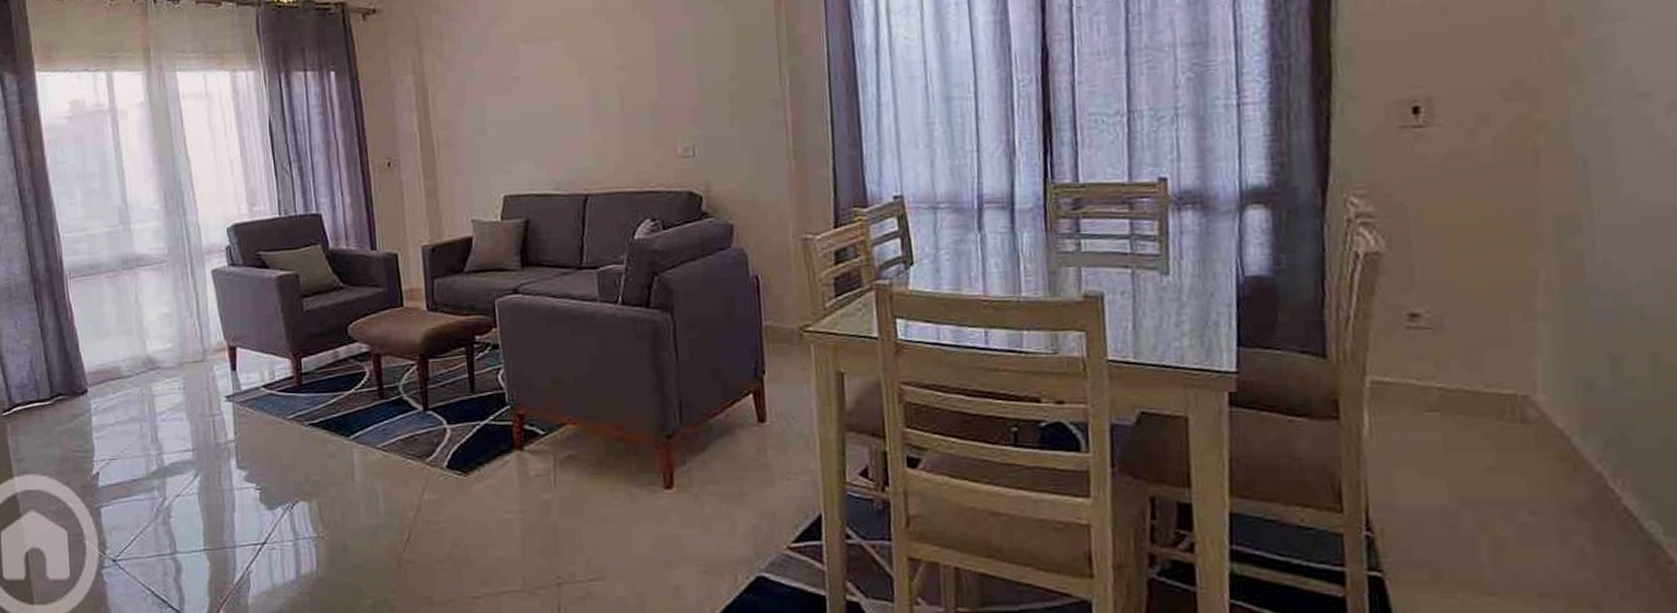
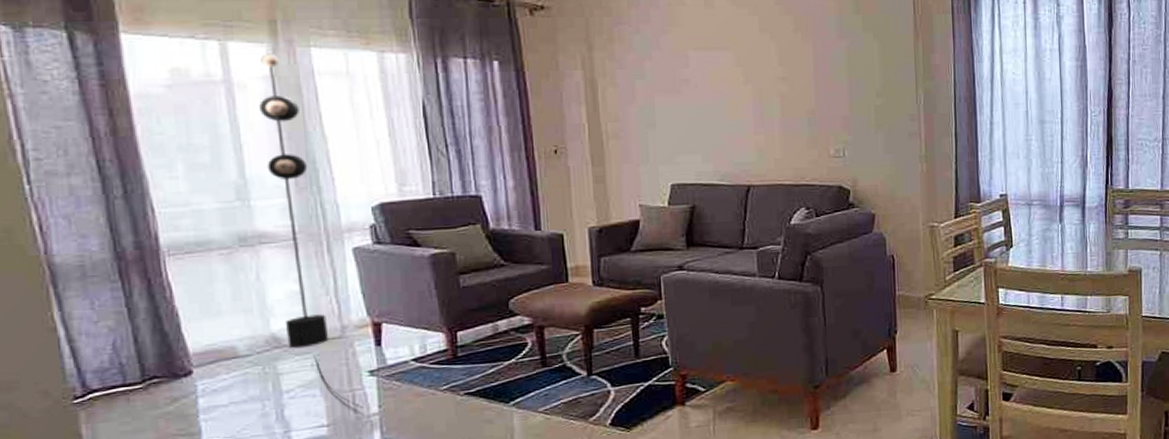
floor lamp: none [137,80,223,434] -> present [259,54,365,408]

